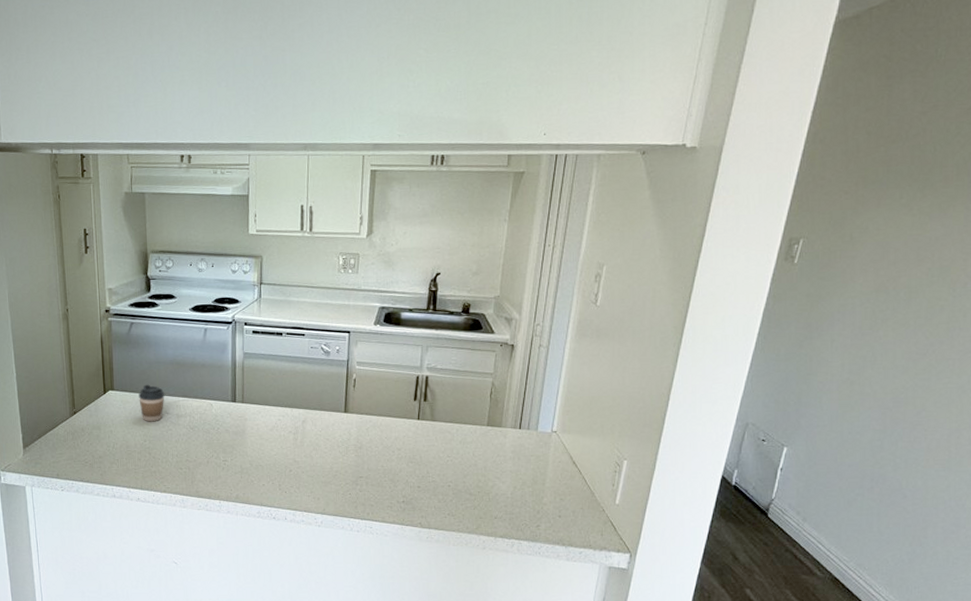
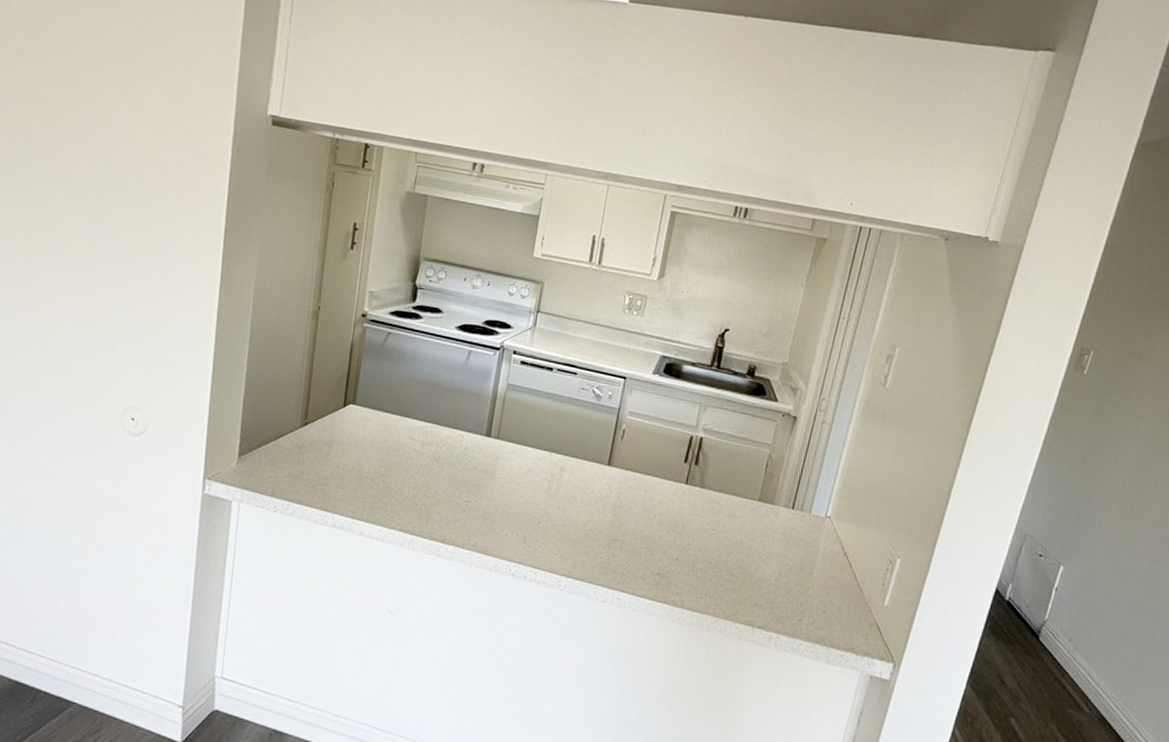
coffee cup: present [138,384,165,422] -> none [381,403,413,447]

